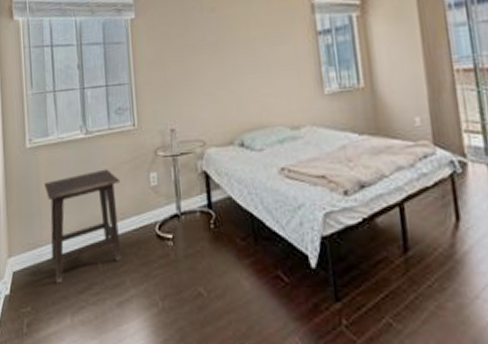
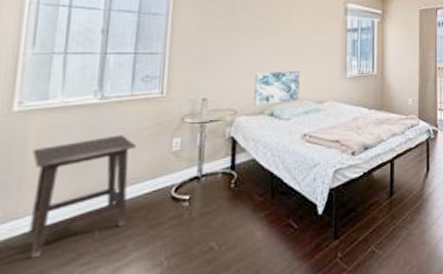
wall art: none [218,91,270,136] -> present [253,71,300,106]

